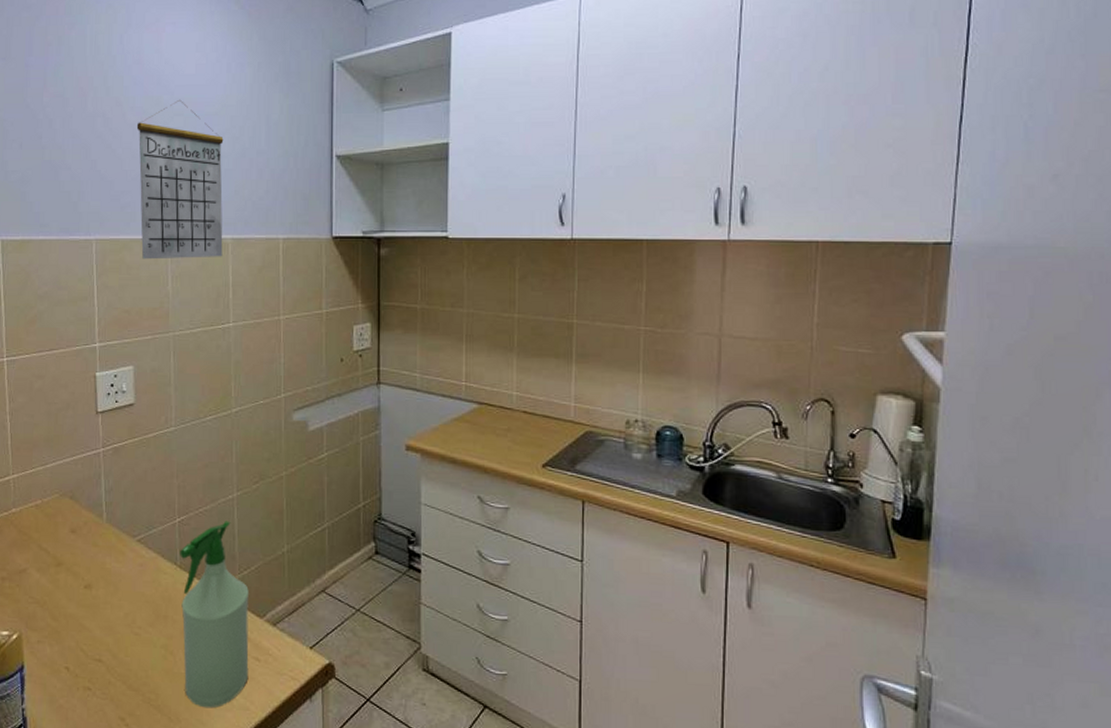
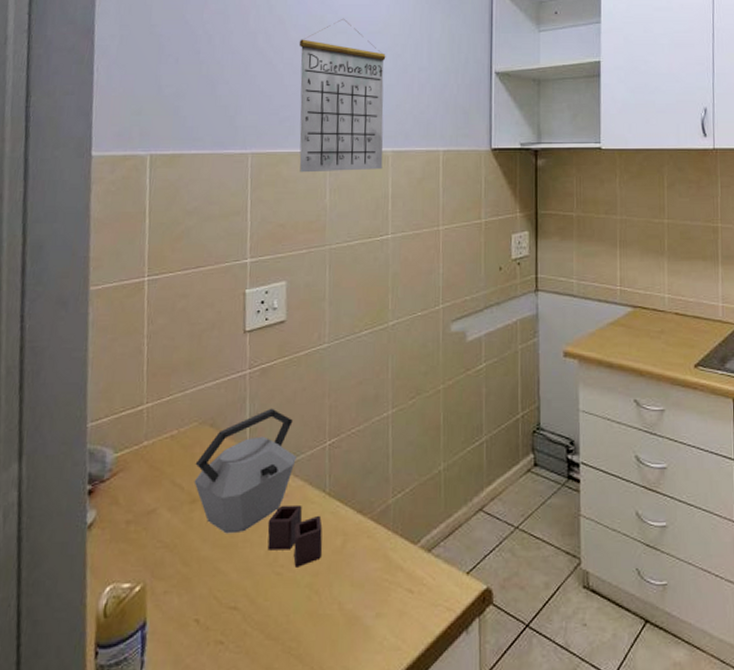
kettle: none [58,484,176,630] -> present [194,408,323,567]
spray bottle: present [180,521,249,708] -> none [329,440,403,652]

